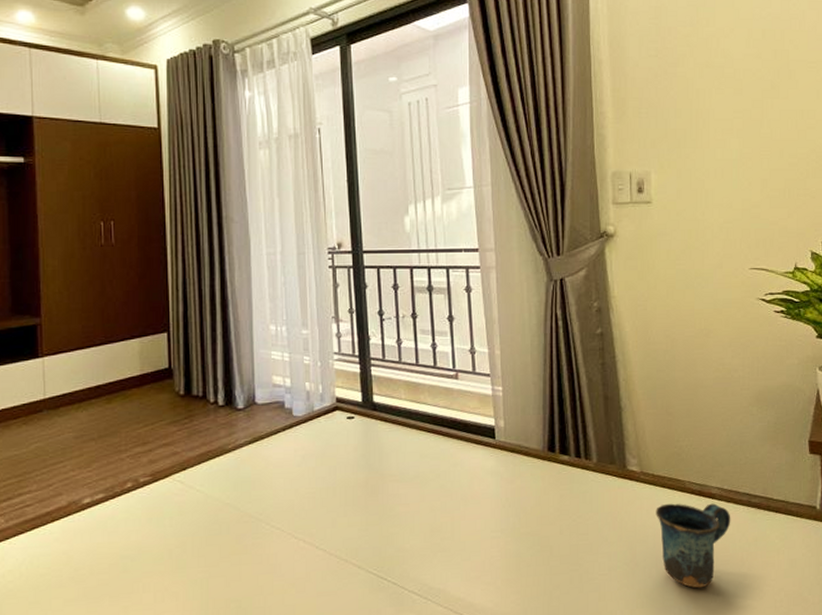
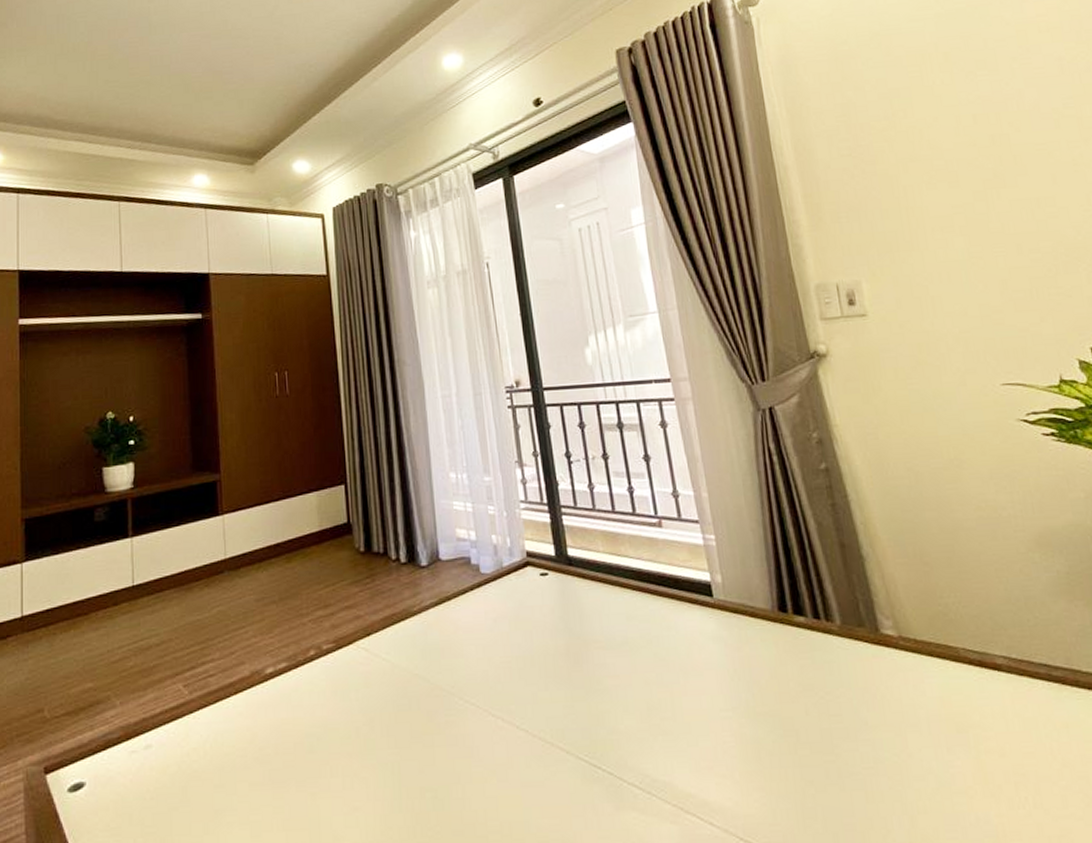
mug: present [656,503,731,588] -> none [925,676,1029,790]

